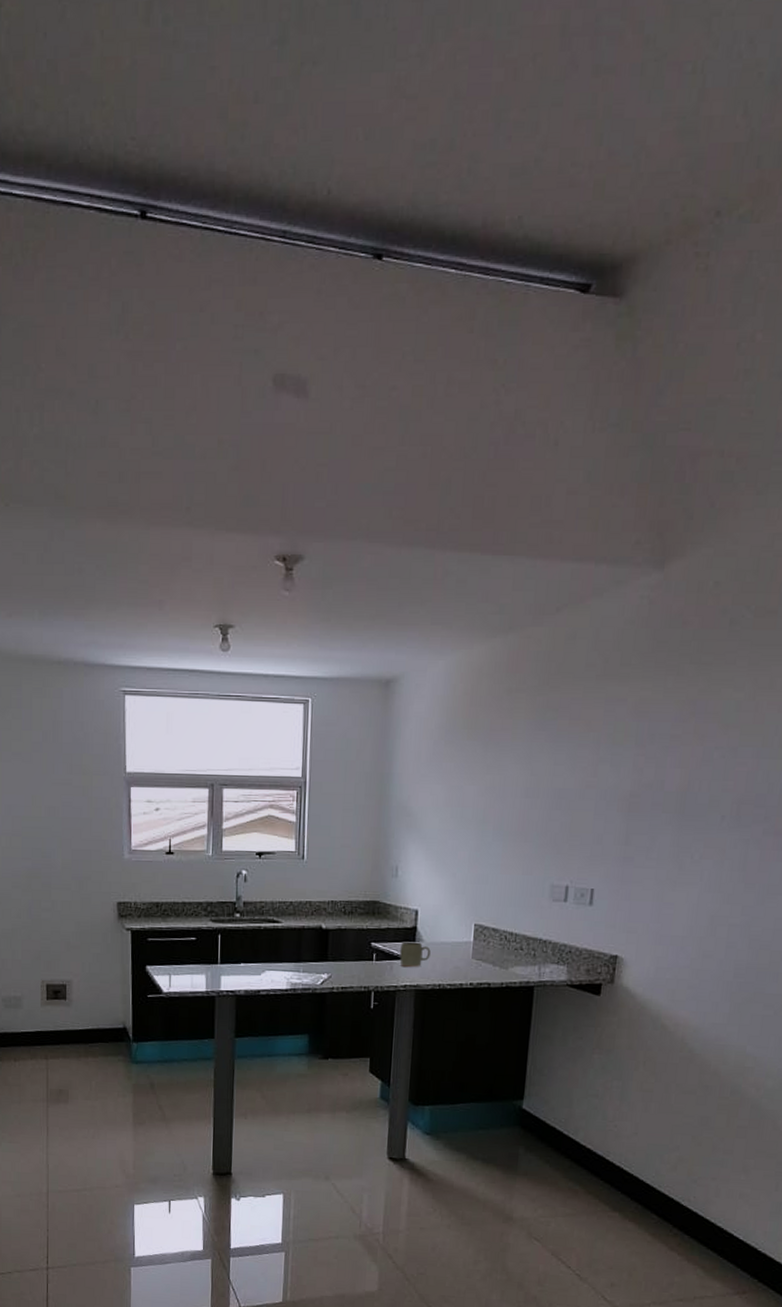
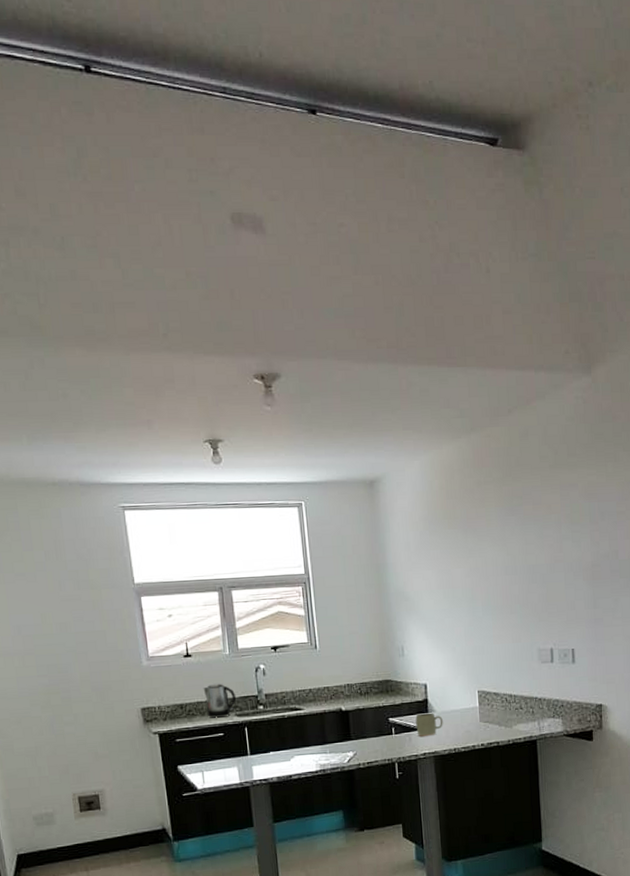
kettle: none [181,884,213,921] -> present [203,683,236,718]

